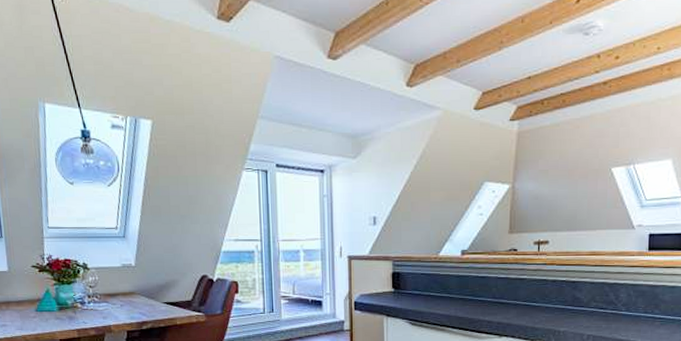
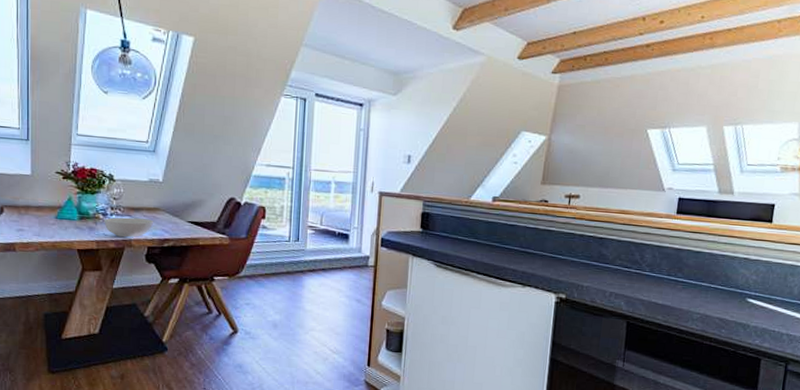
bowl: none [82,304,131,324] -> present [104,217,154,238]

